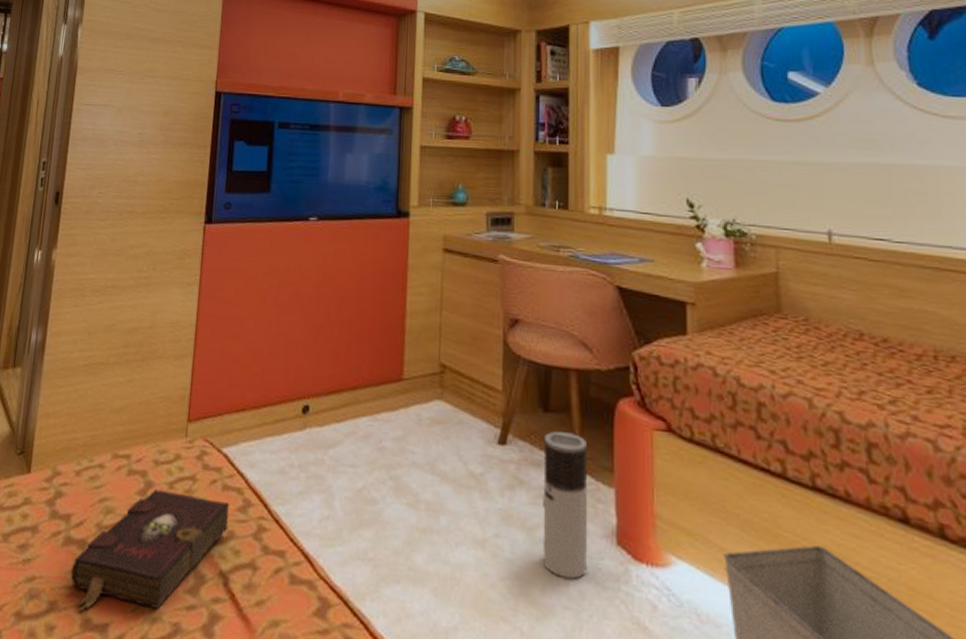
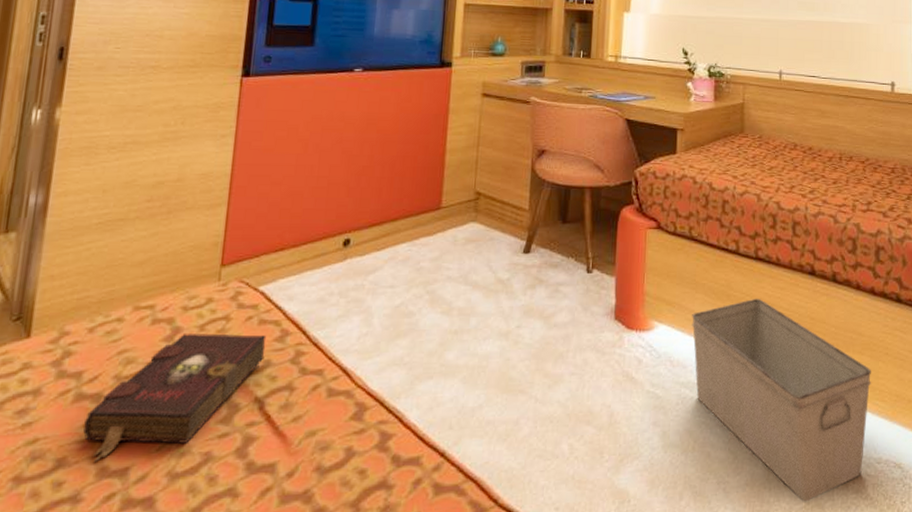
air purifier: present [541,431,588,579] -> none [555,238,595,351]

